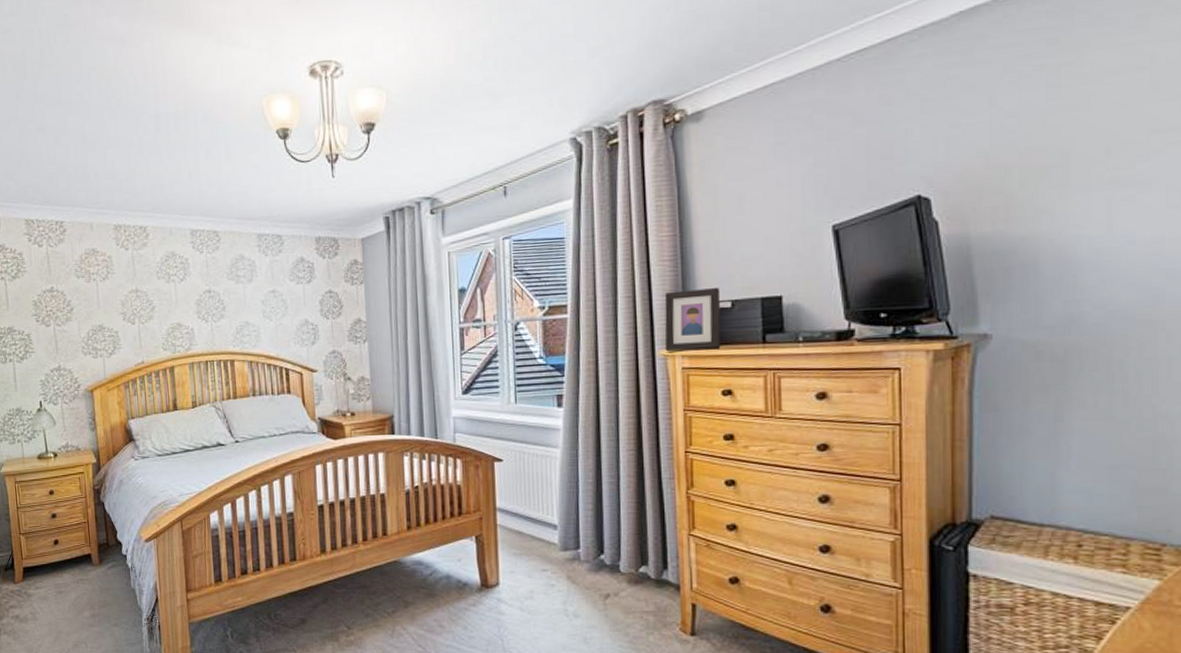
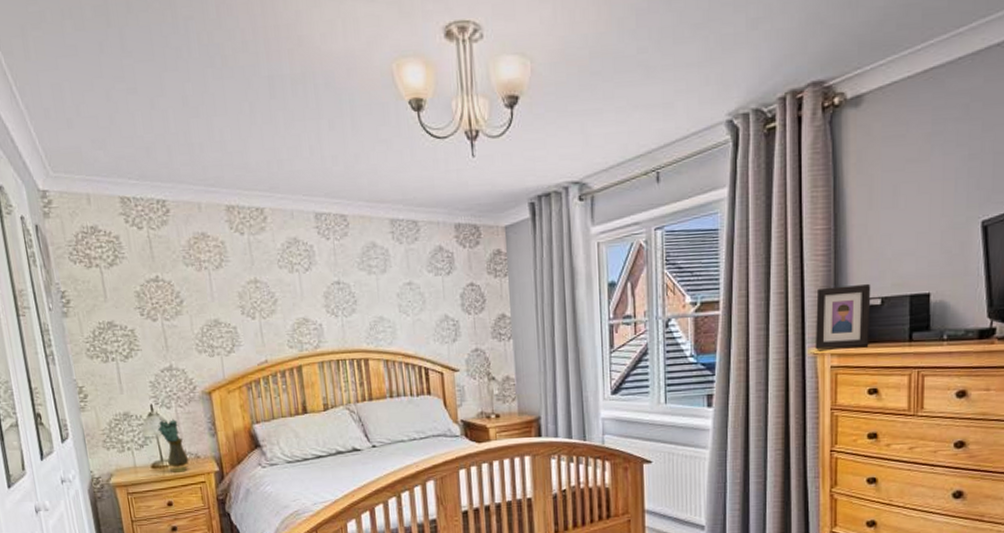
vase: none [44,413,71,465] -> present [157,418,190,474]

